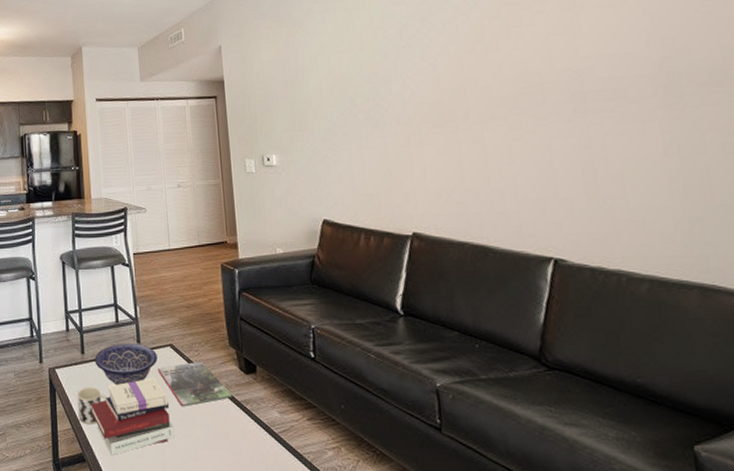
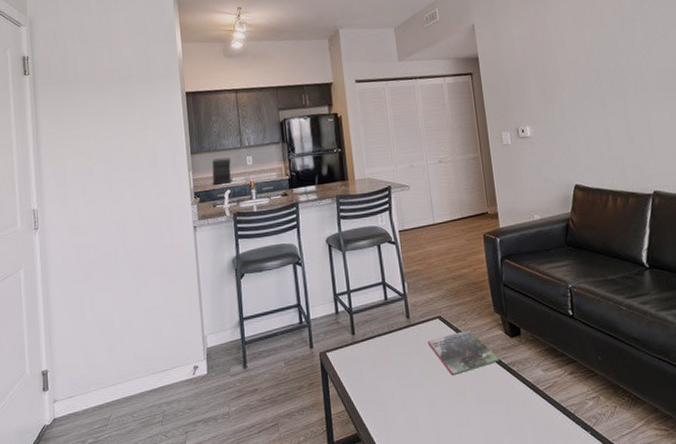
cup: present [77,387,107,424] -> none [349,366,380,404]
books: present [90,378,175,455] -> none [363,350,447,431]
decorative bowl: present [94,342,157,385] -> none [365,318,427,362]

